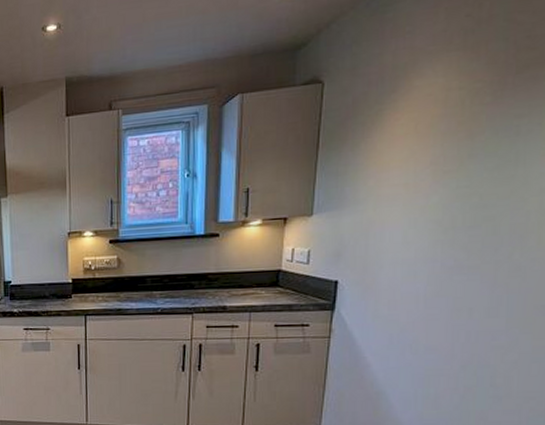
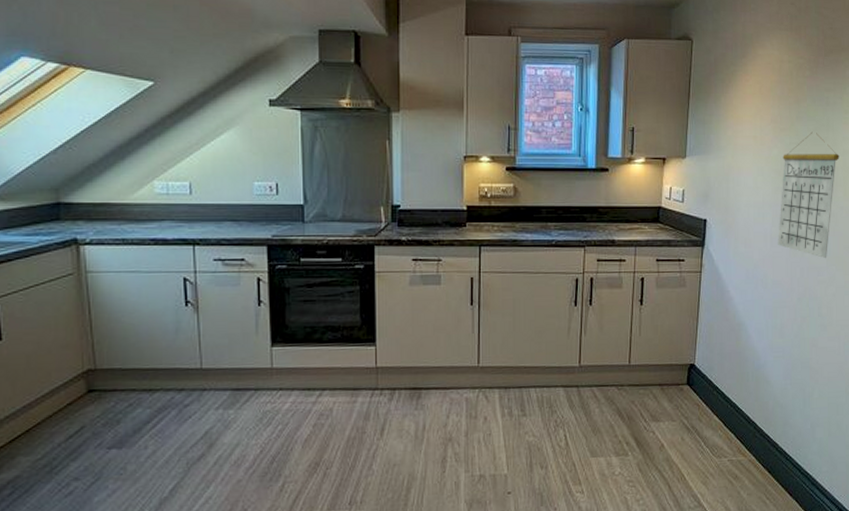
calendar: none [434,170,533,321] -> present [778,131,840,259]

